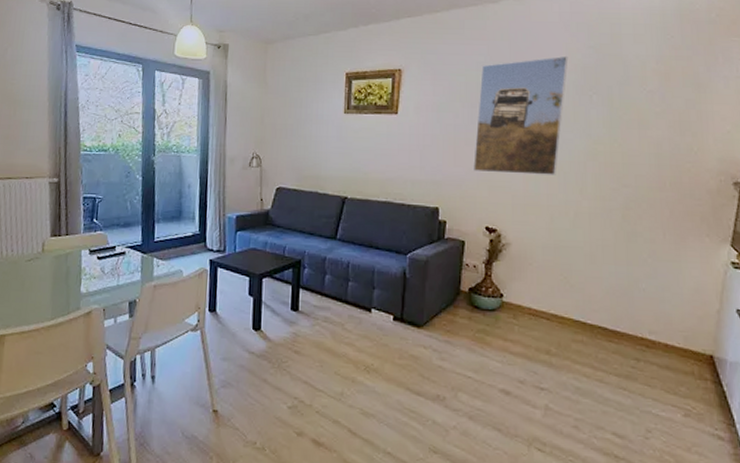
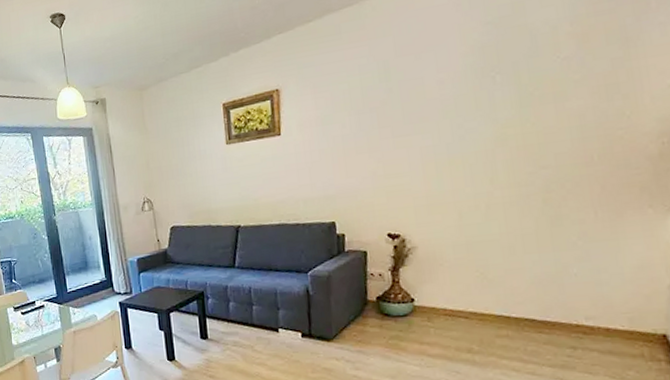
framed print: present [474,55,569,175] -> none [364,38,463,179]

